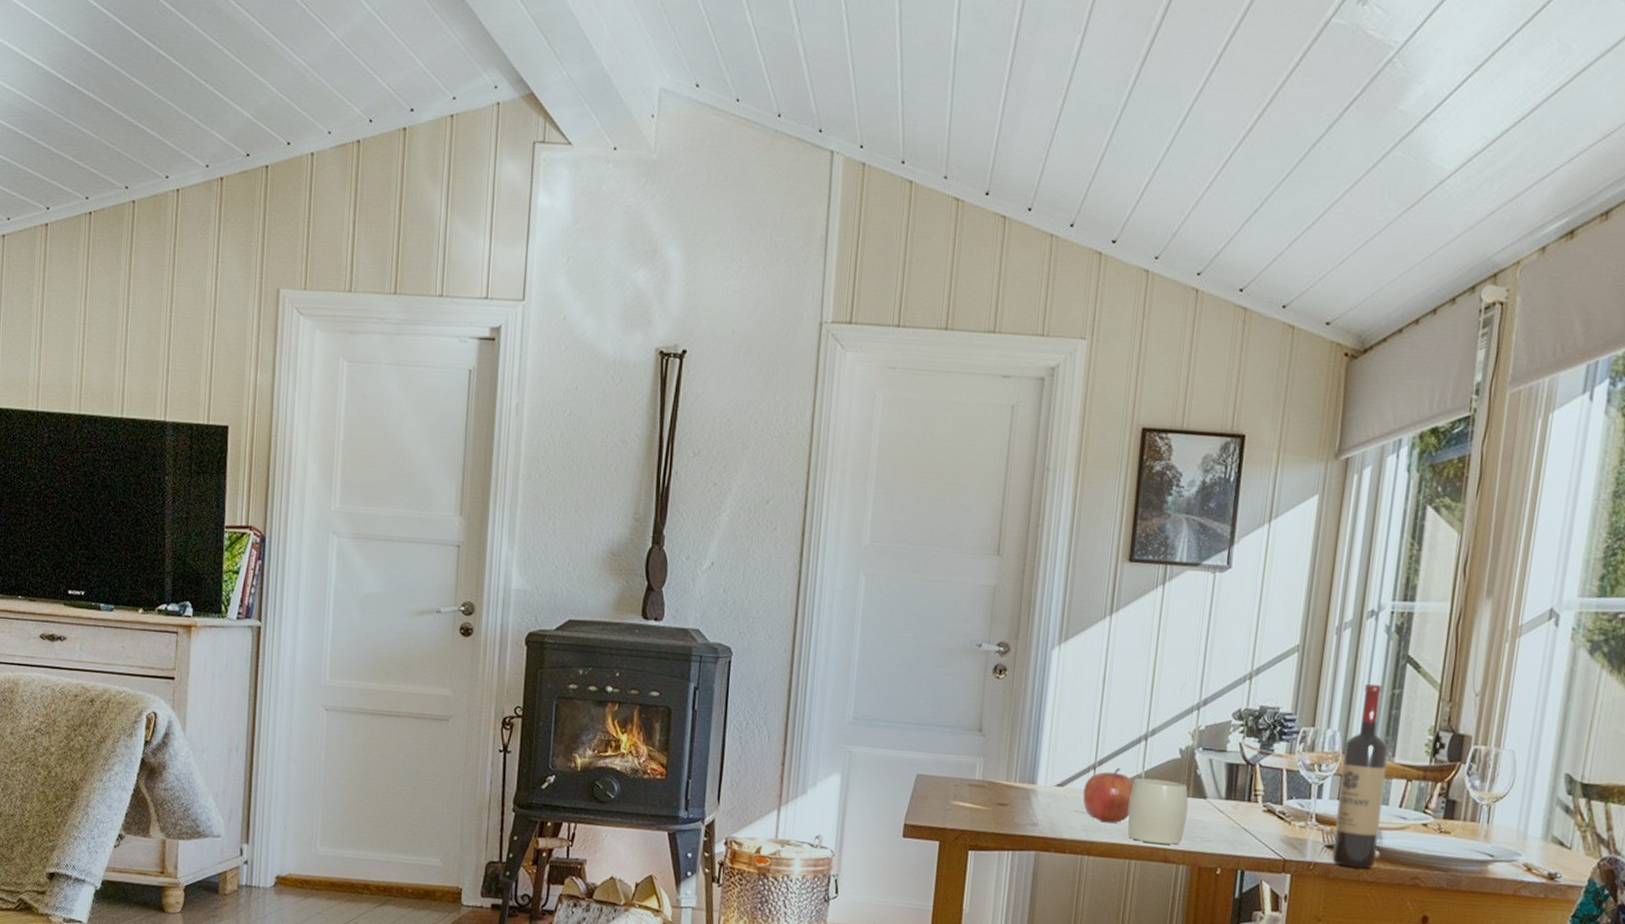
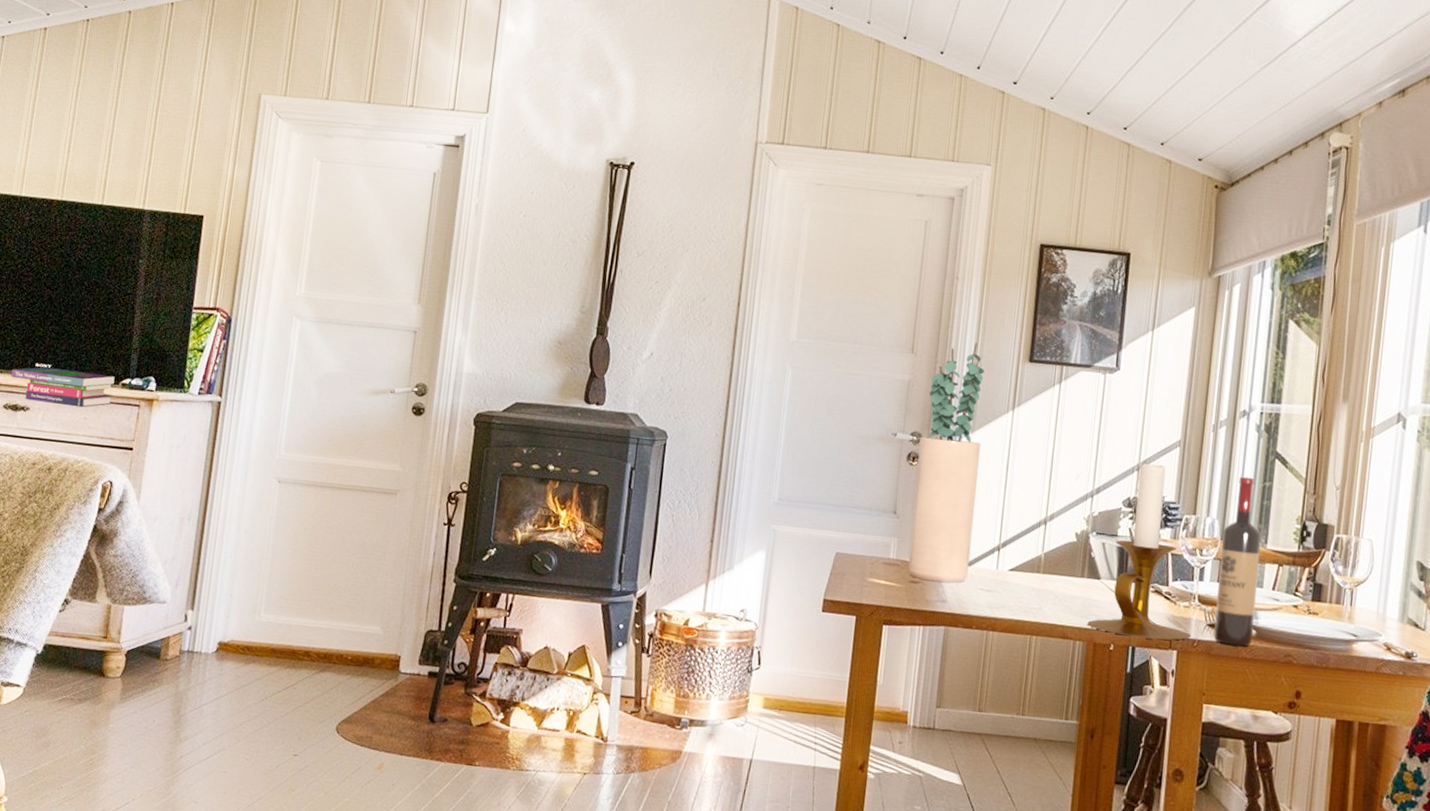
books: none [44,594,150,636] -> present [11,367,115,408]
vase: none [995,542,1079,805] -> present [908,343,985,583]
fruit: present [1082,767,1134,823] -> none [988,549,1035,601]
mug: present [1127,778,1189,845] -> none [1028,559,1084,622]
candlestick: none [1191,672,1306,863] -> present [1087,464,1191,641]

